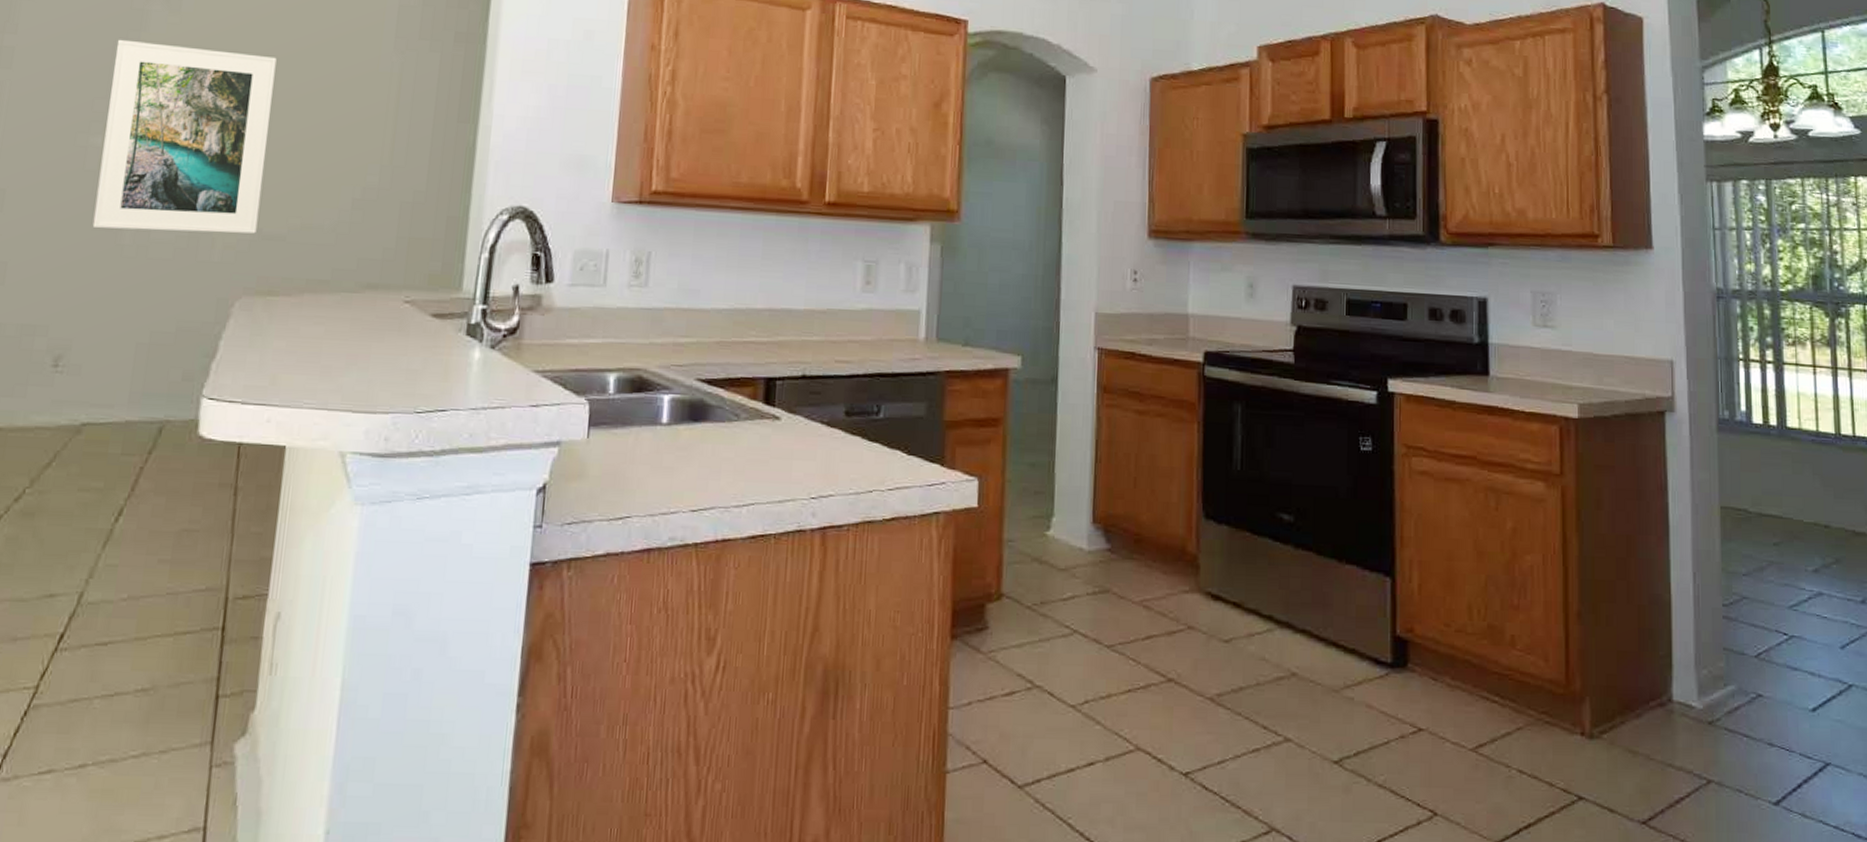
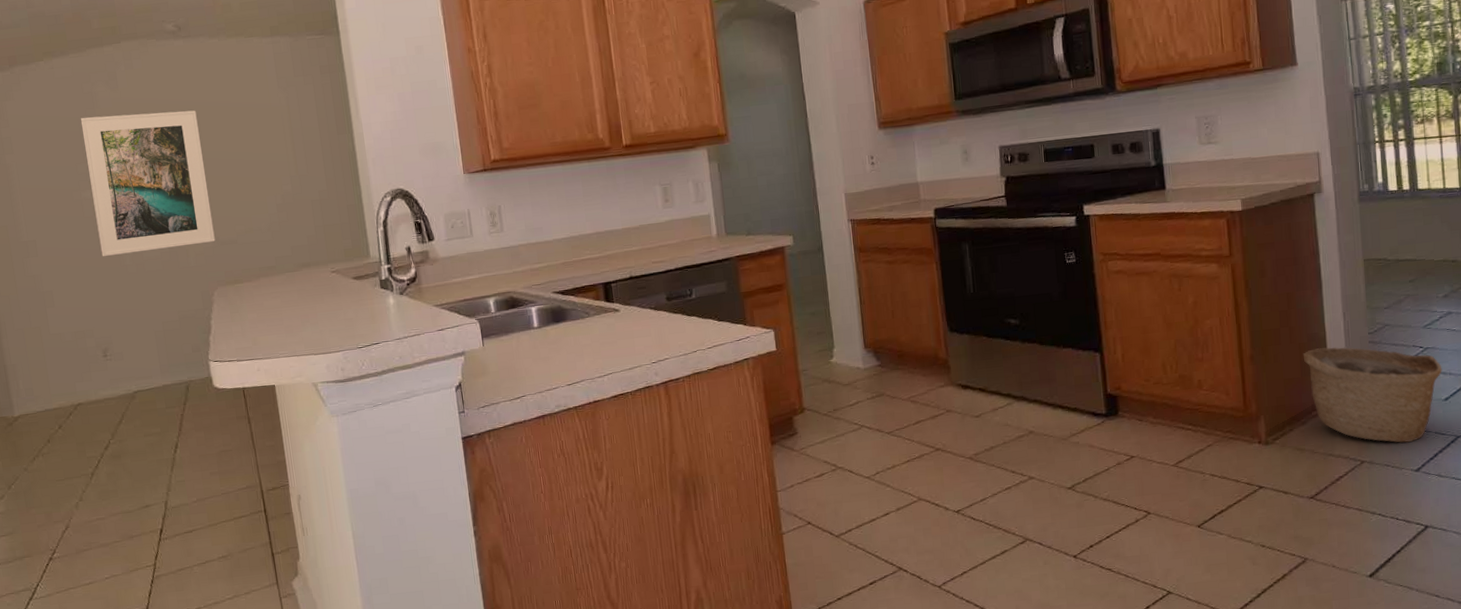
basket: none [1642,615,1810,763] -> present [1303,346,1442,443]

